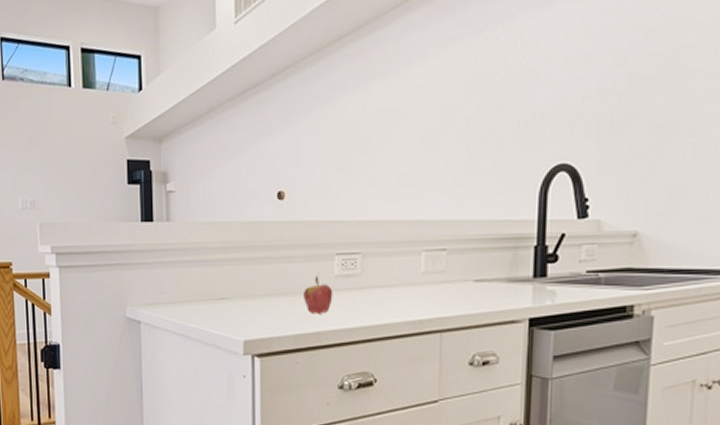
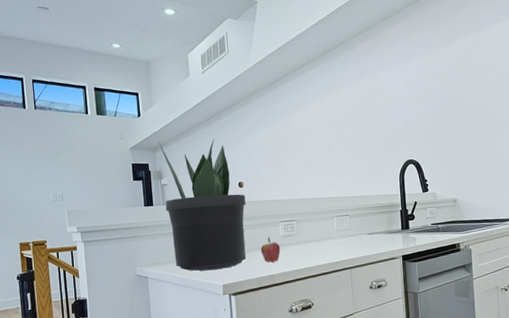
planter: none [165,124,287,318] -> present [158,138,246,271]

